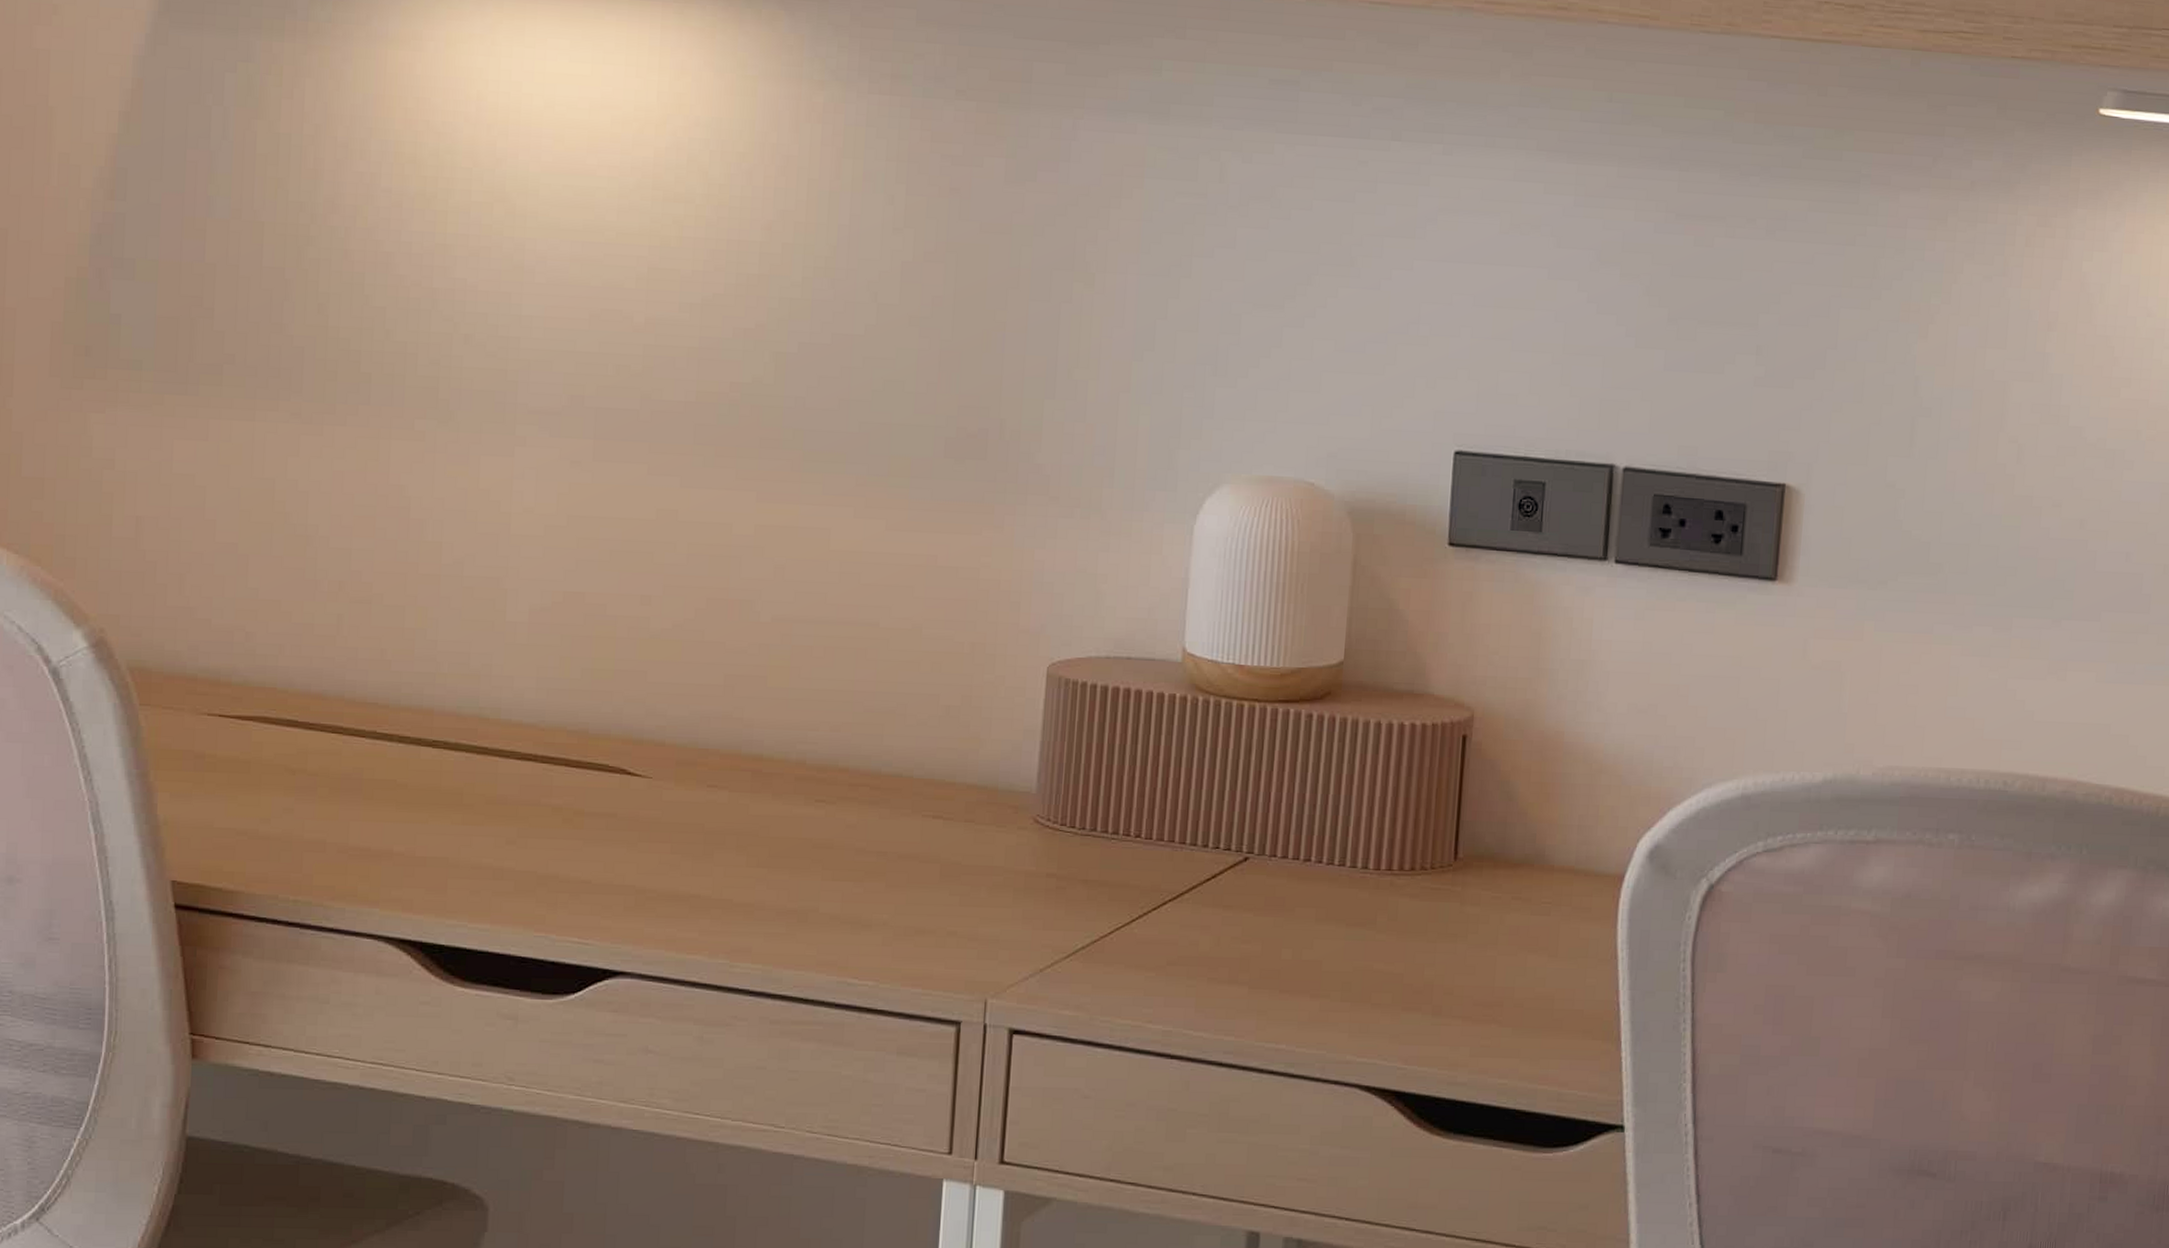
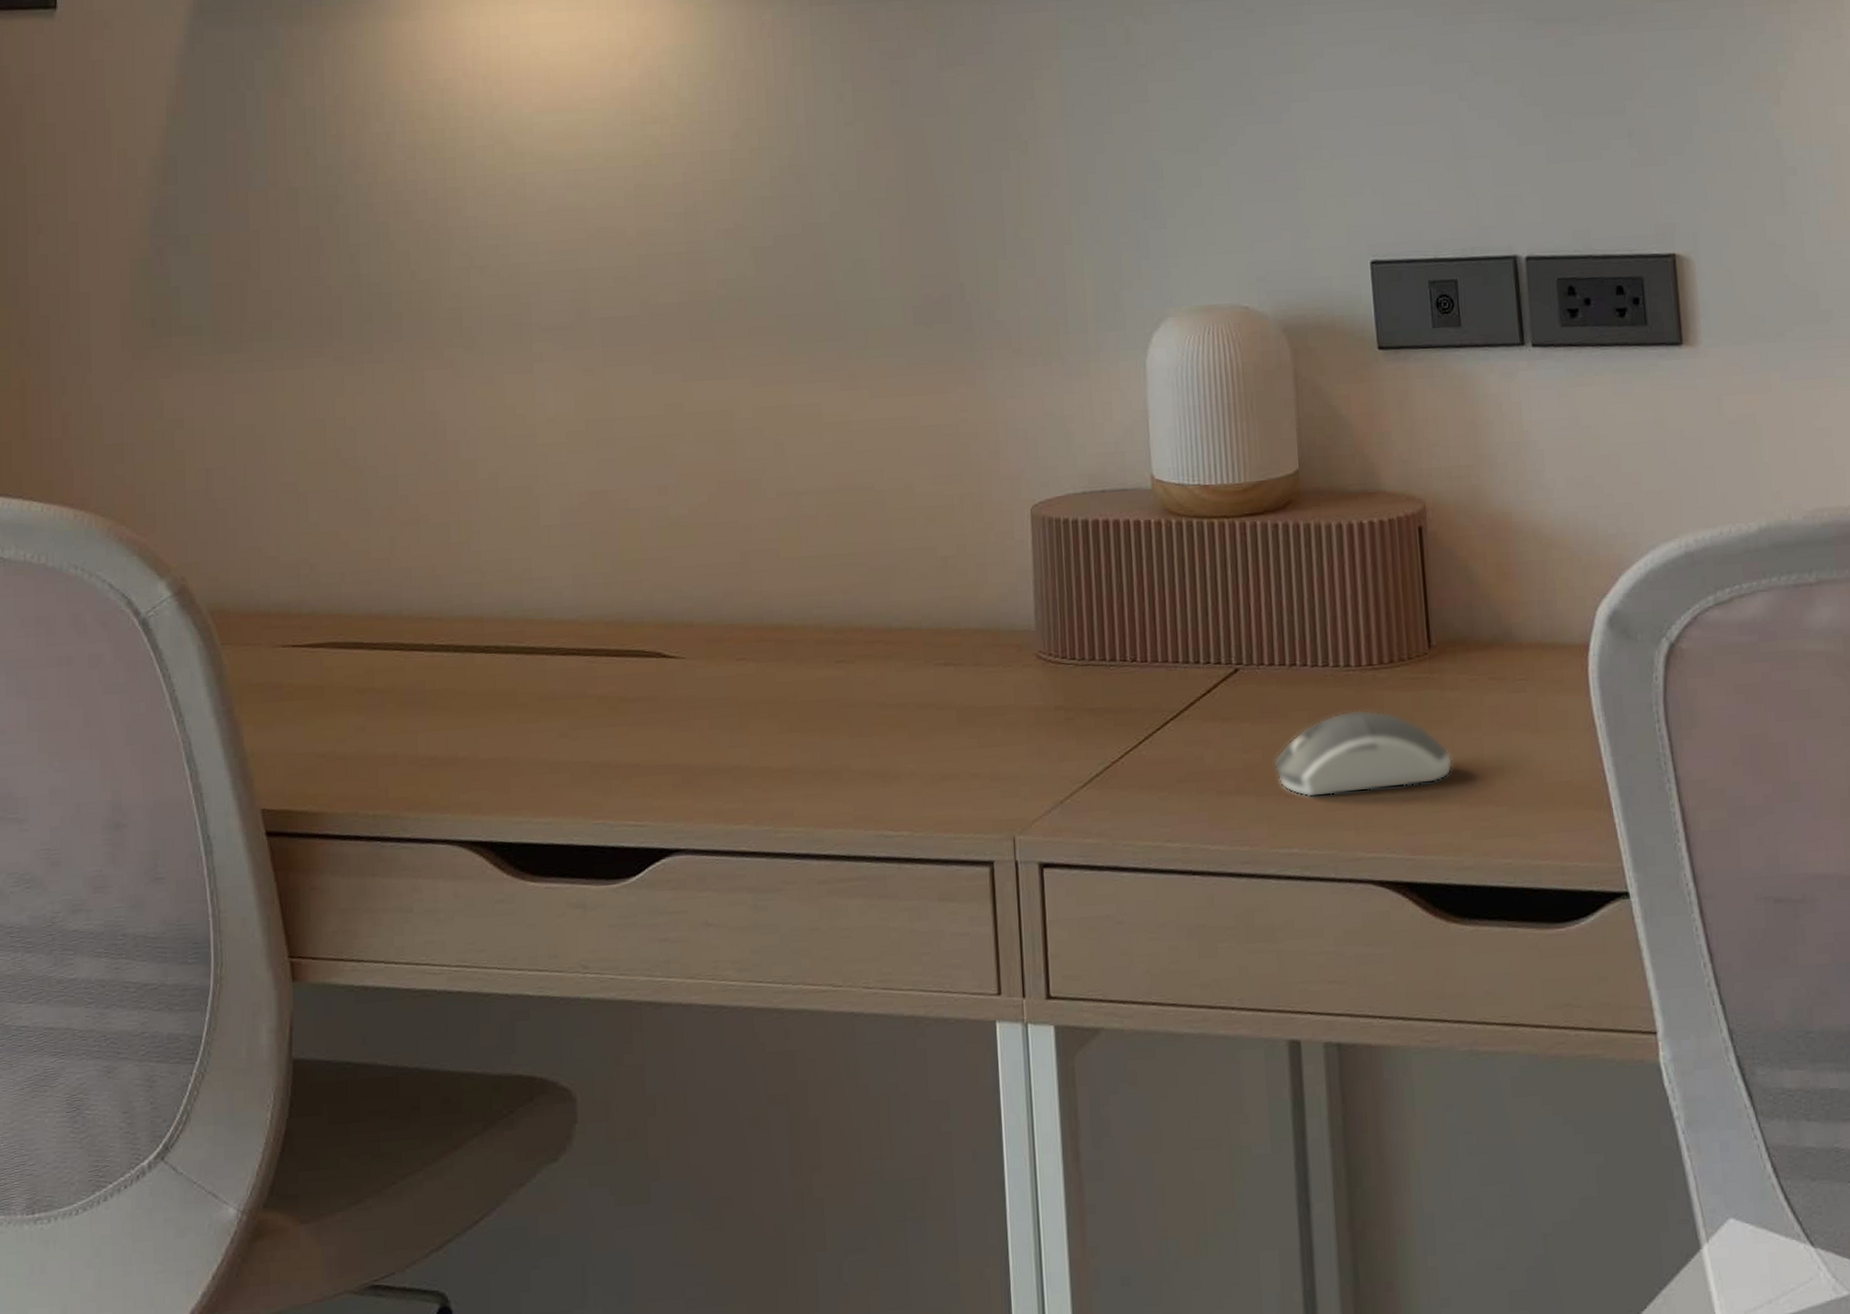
computer mouse: none [1272,913,1462,997] -> present [1273,709,1454,798]

